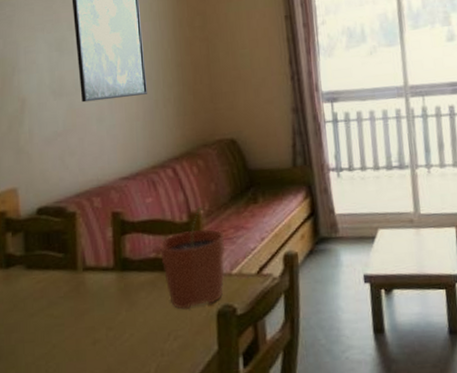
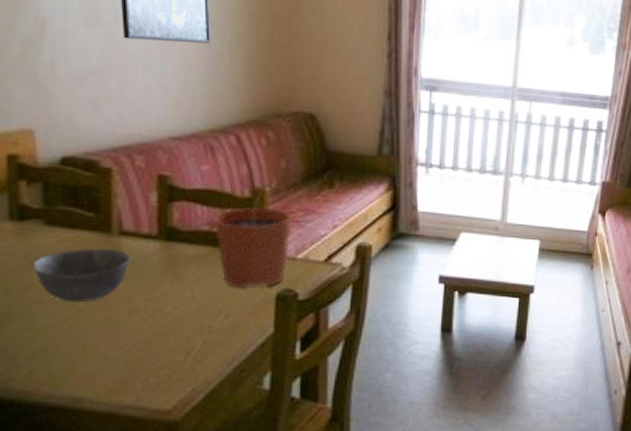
bowl: none [17,284,94,339] -> present [34,248,131,303]

